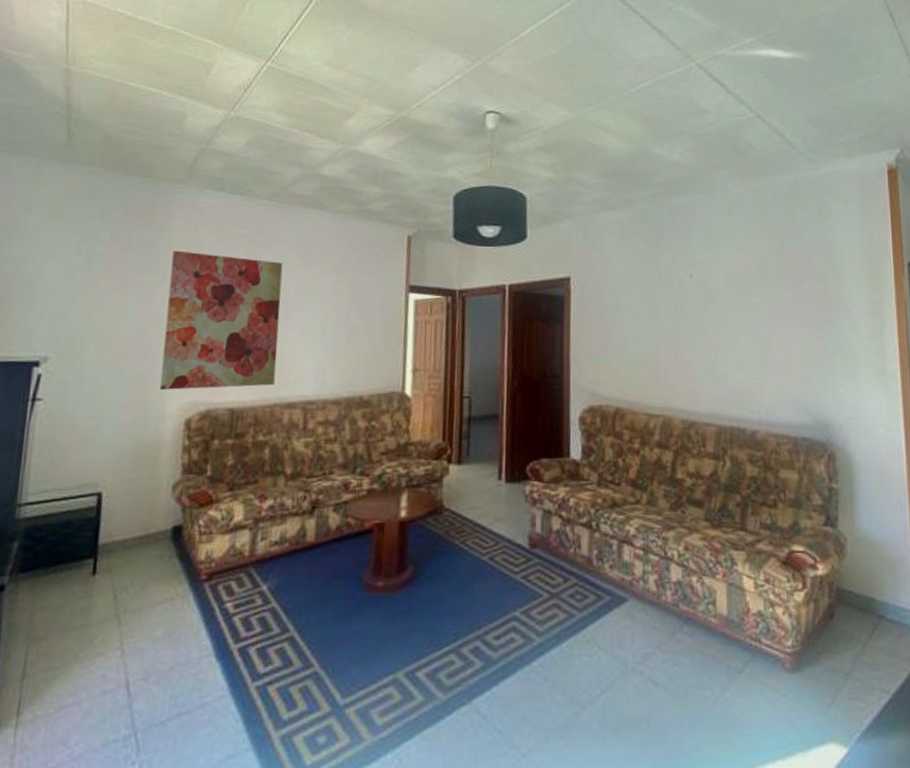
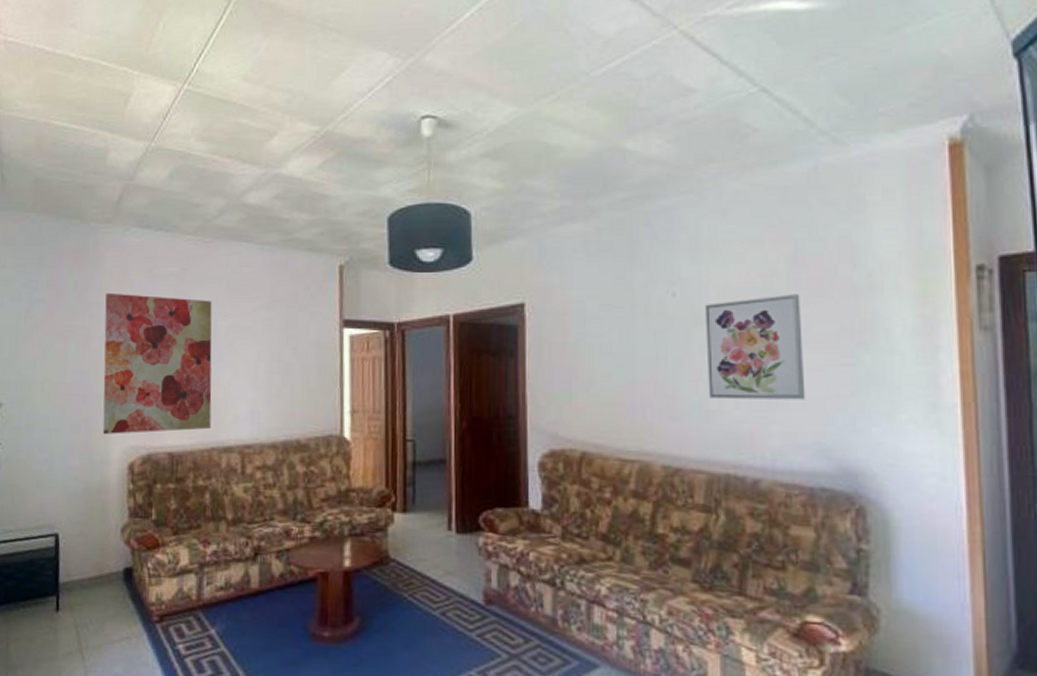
wall art: none [715,278,791,365] -> present [705,294,806,400]

